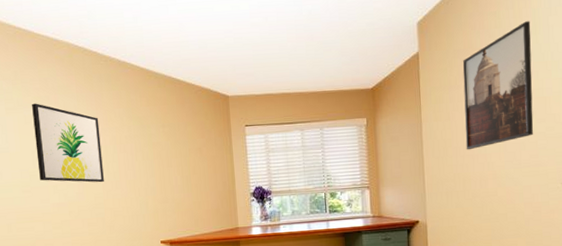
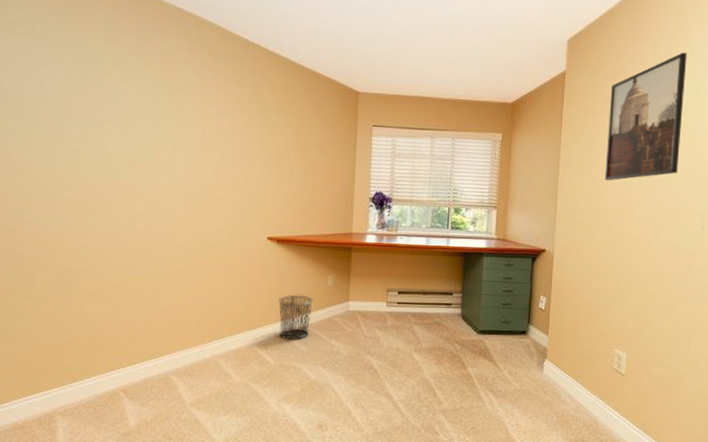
wall art: present [32,103,104,183] -> none [147,74,218,167]

